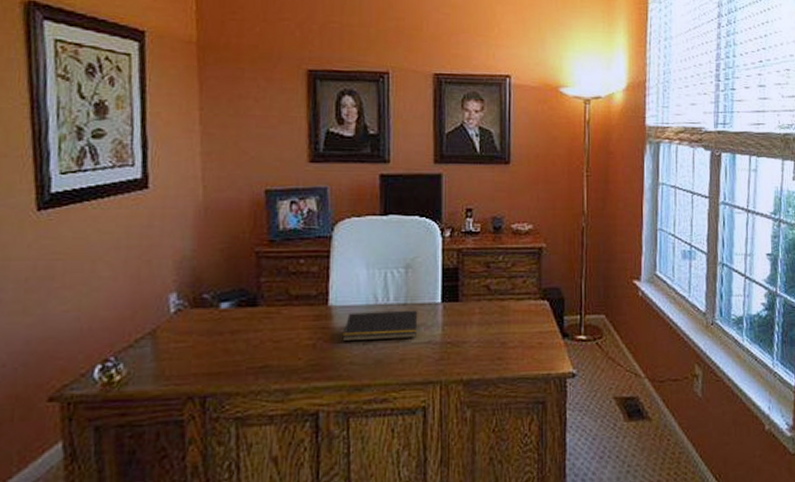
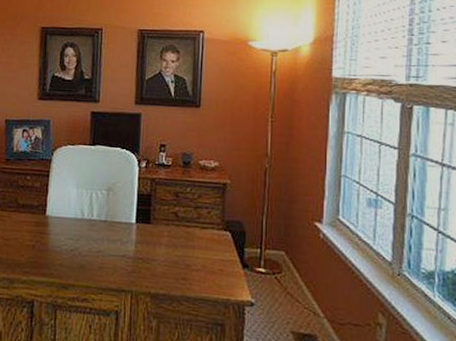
notepad: present [342,309,418,342] -> none [55,223,116,251]

